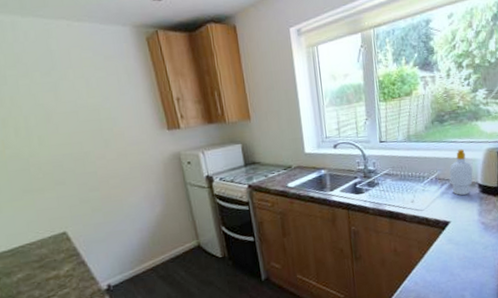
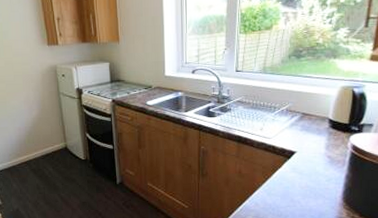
soap bottle: present [449,149,473,195] -> none [300,84,325,128]

